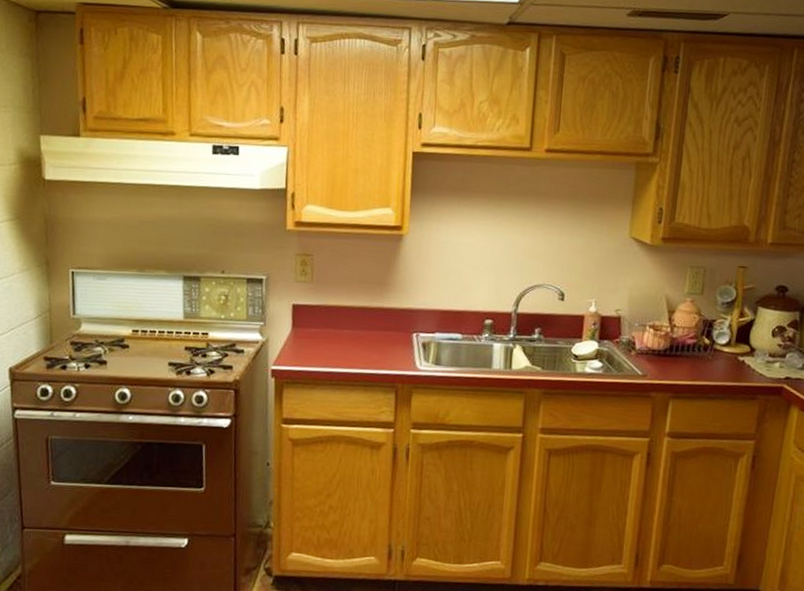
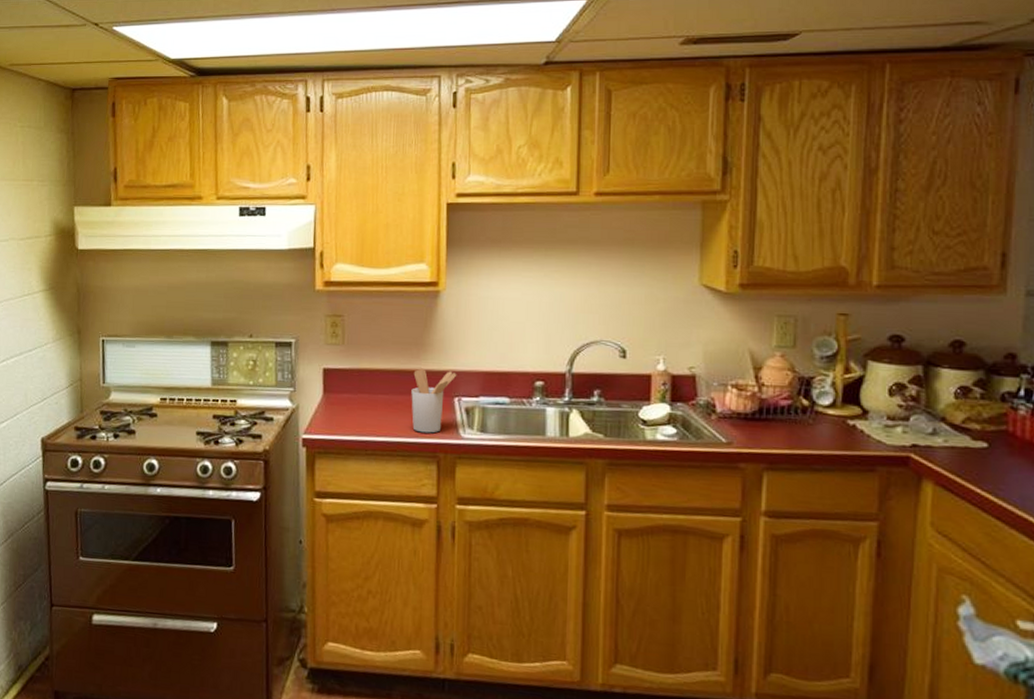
utensil holder: none [373,306,416,366] -> present [411,368,457,433]

